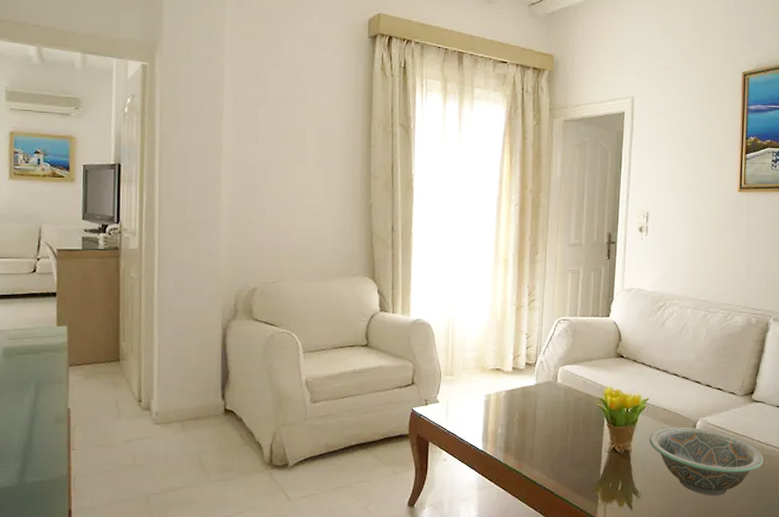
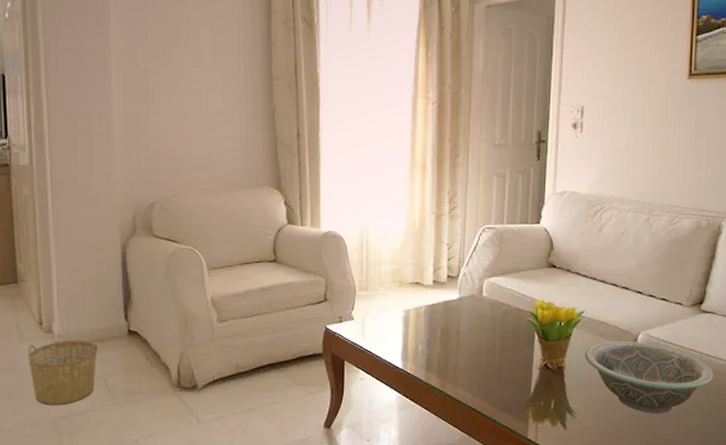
basket: none [125,418,194,482] -> present [28,340,97,406]

